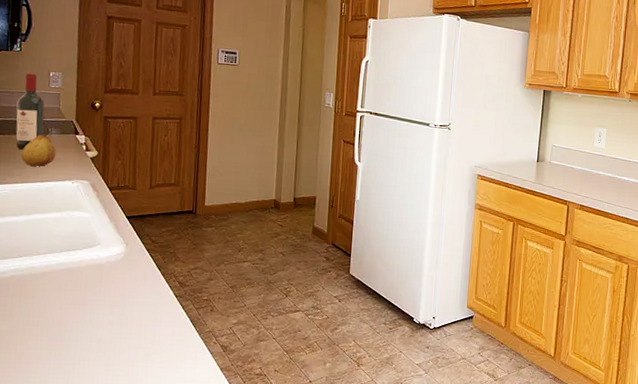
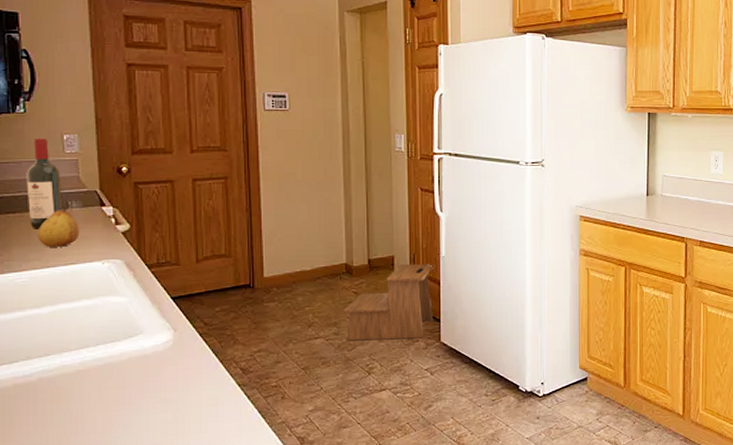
step stool: none [270,204,349,270] -> present [344,264,434,341]

